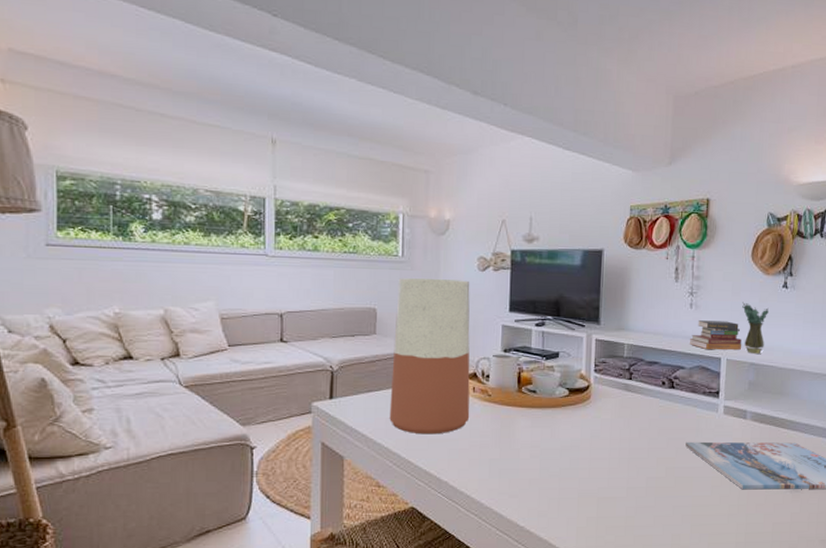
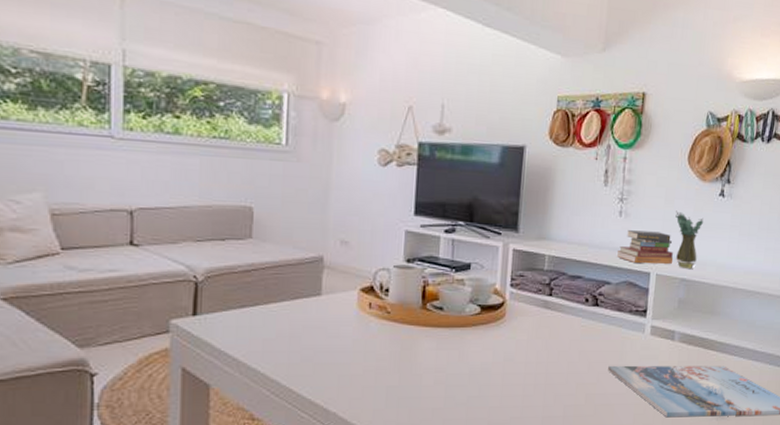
vase: present [389,278,470,435] -> none [267,171,369,358]

